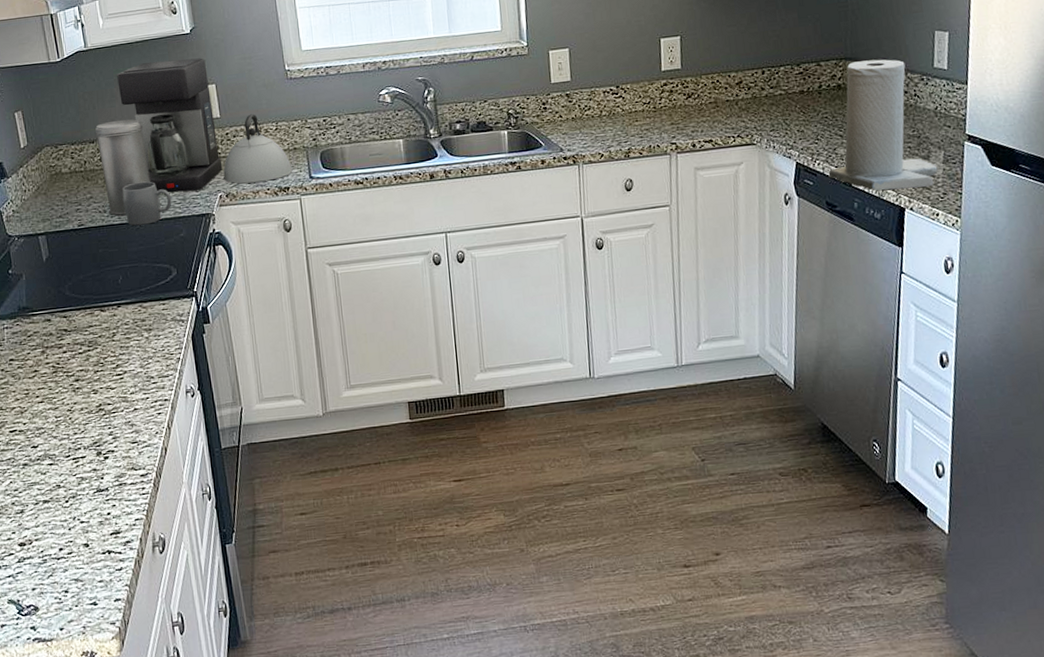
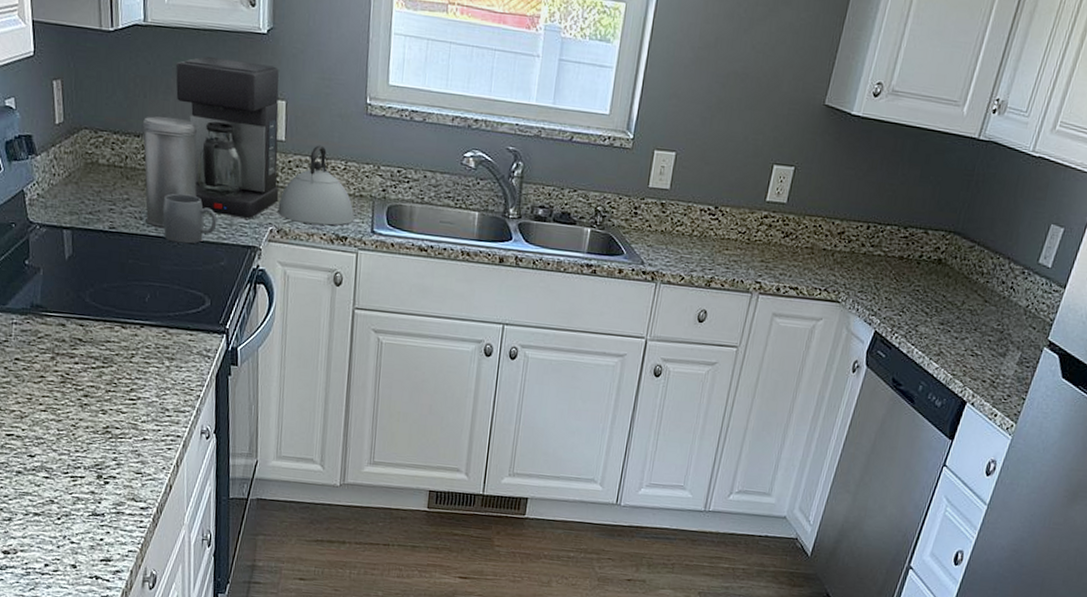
paper towel: present [828,59,938,191] -> none [902,238,1012,386]

